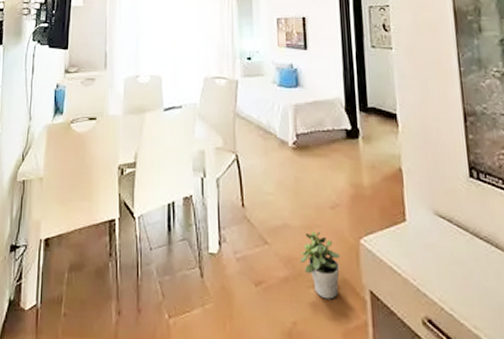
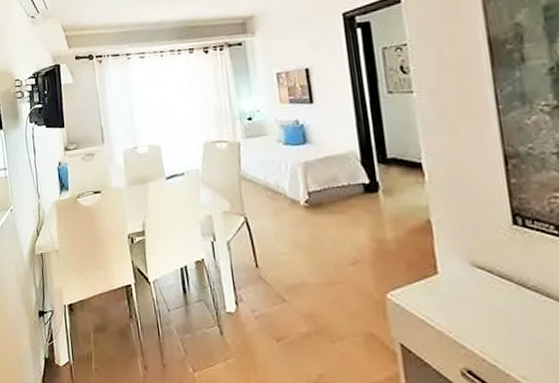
potted plant: present [300,231,341,300] -> none [321,288,366,353]

